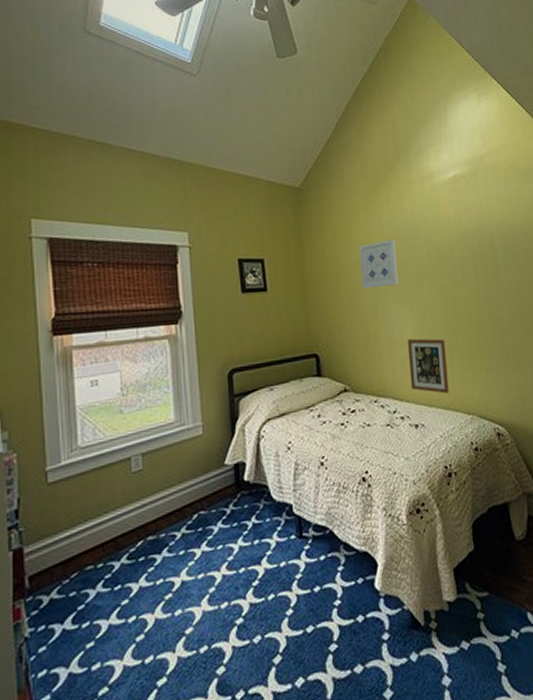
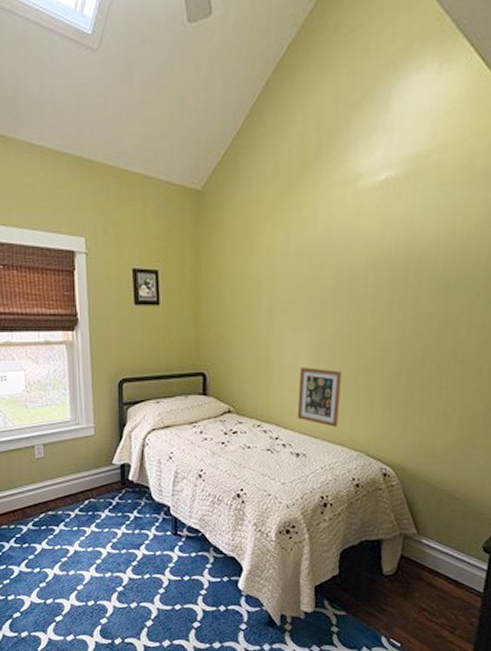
wall art: present [359,239,399,289] -> none [258,255,303,310]

